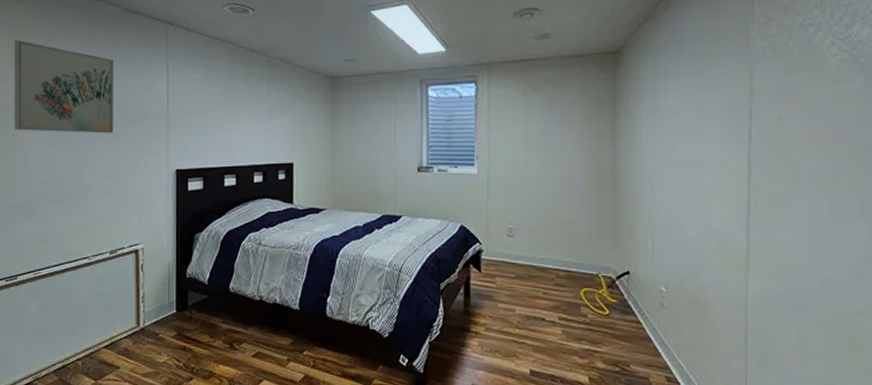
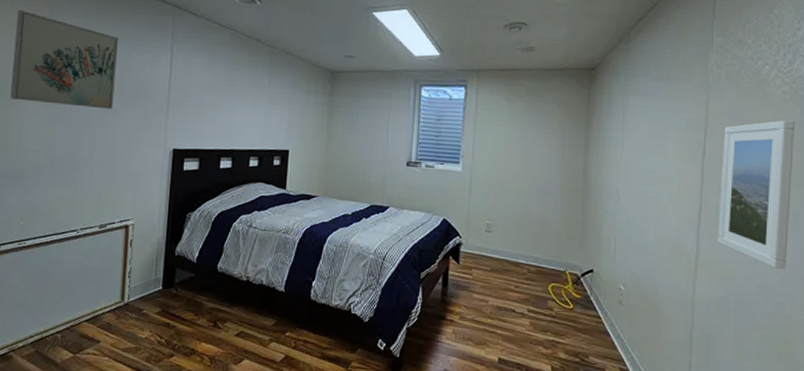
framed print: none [770,92,857,261] -> present [717,120,795,270]

